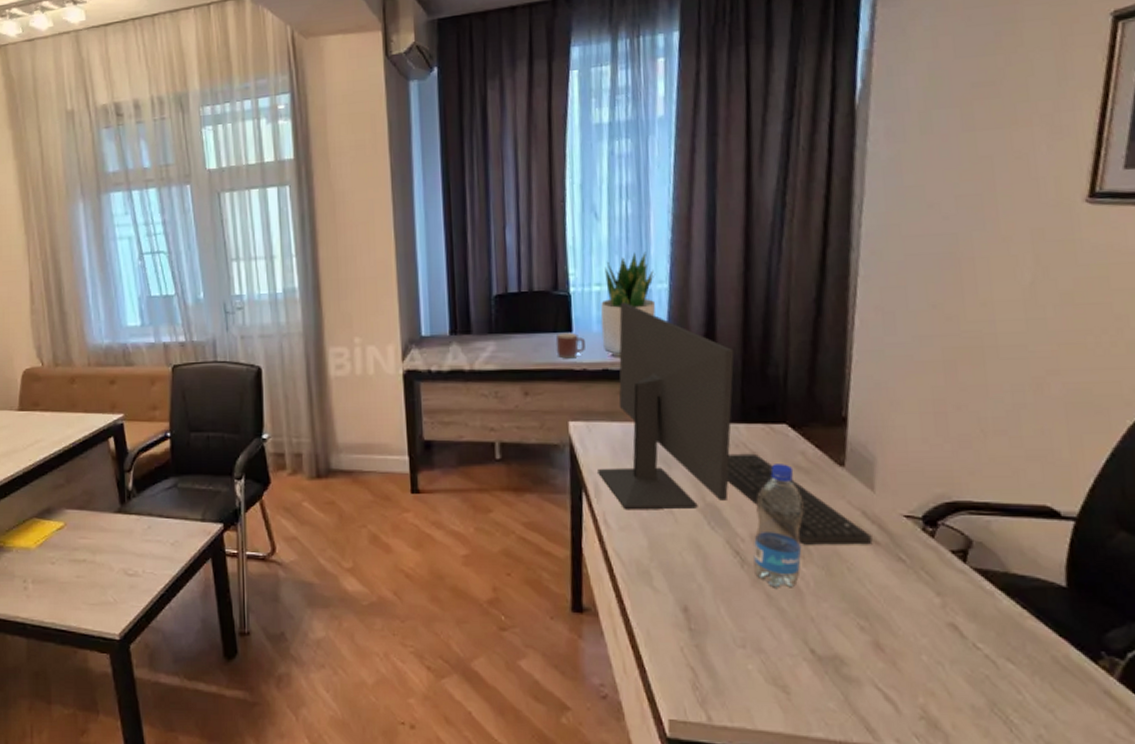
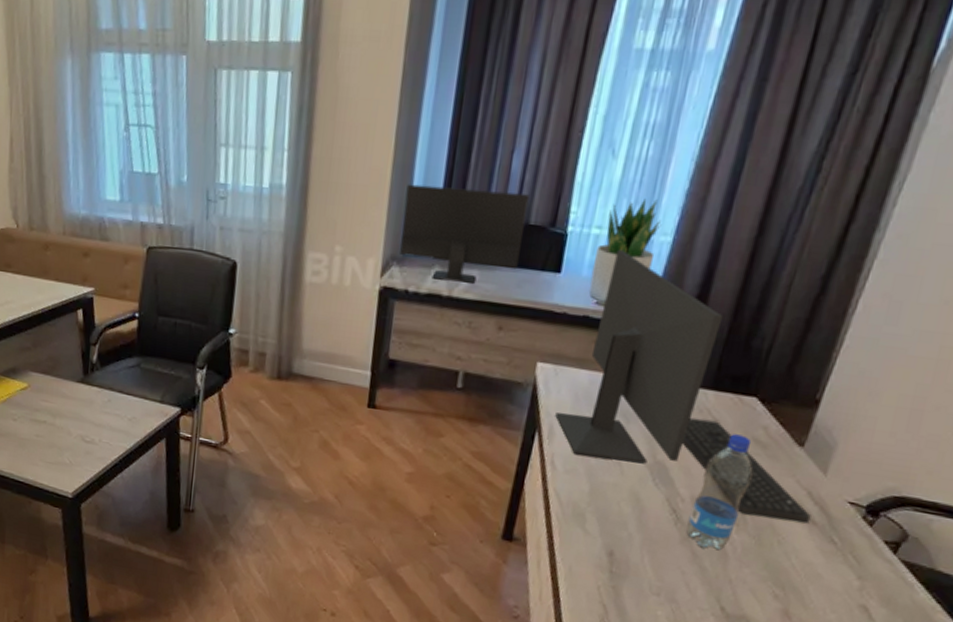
computer monitor: none [412,264,531,356] -> present [400,184,530,283]
mug: present [555,332,585,359] -> none [539,272,572,300]

